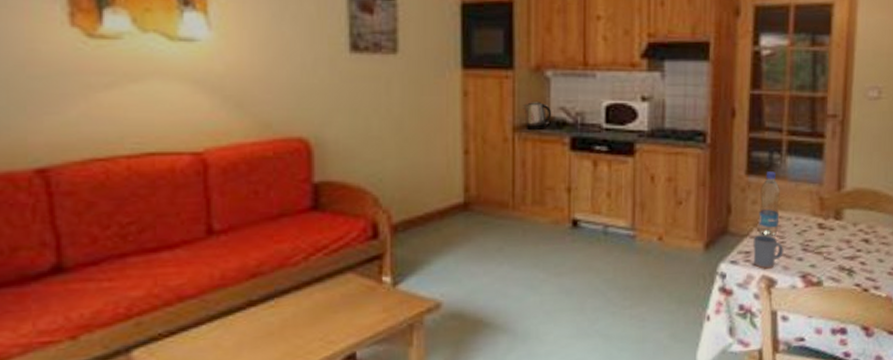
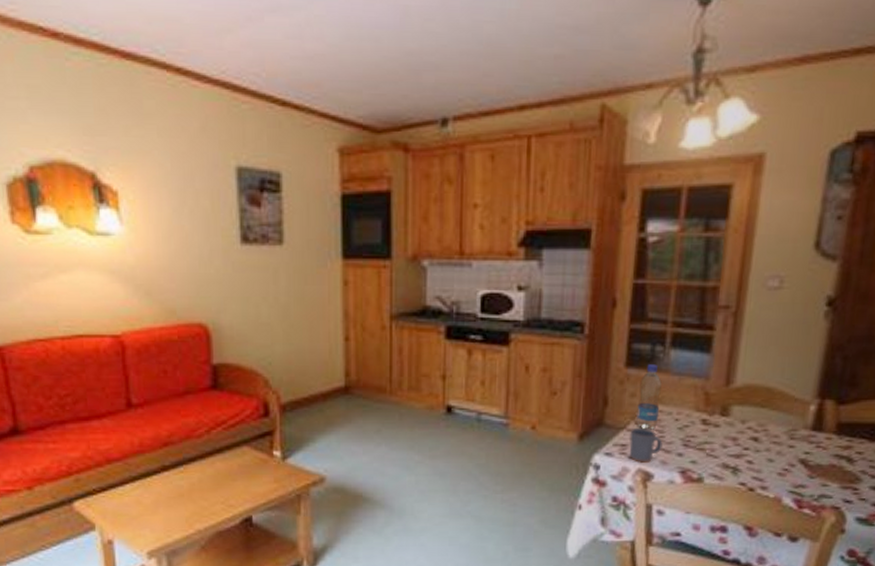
kettle: present [524,102,552,131] -> none [401,291,428,320]

